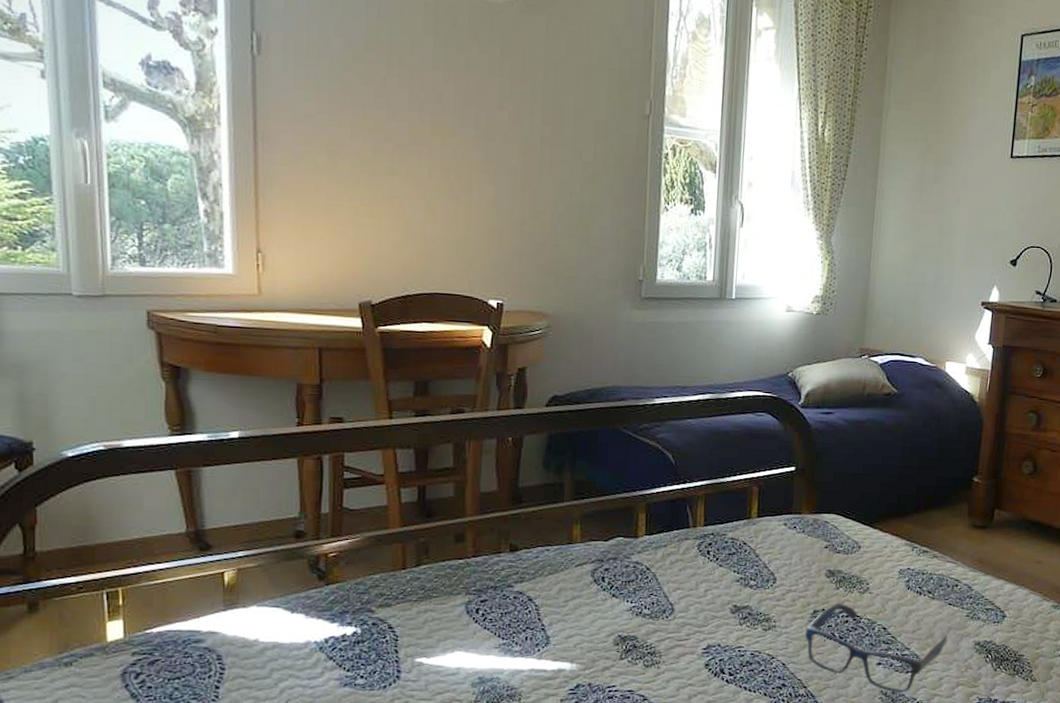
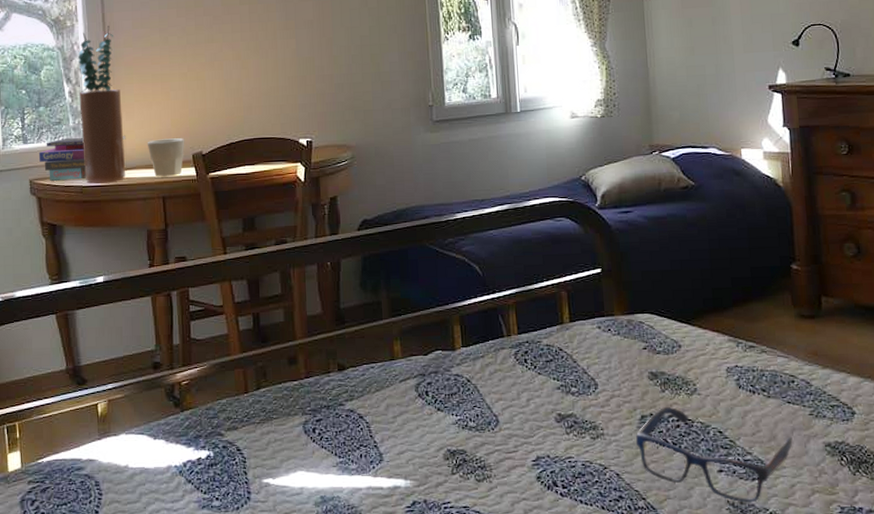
books: none [160,265,277,317] -> present [38,135,126,181]
vase: none [218,135,275,325] -> present [78,25,126,184]
cup: none [302,280,351,326] -> present [147,138,185,177]

